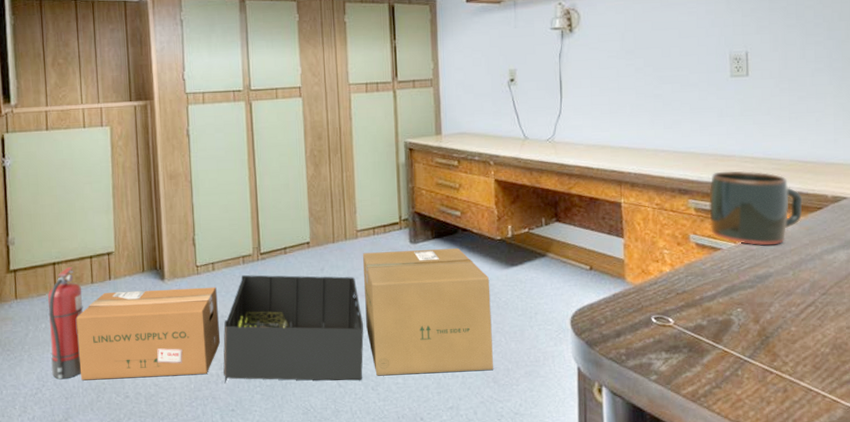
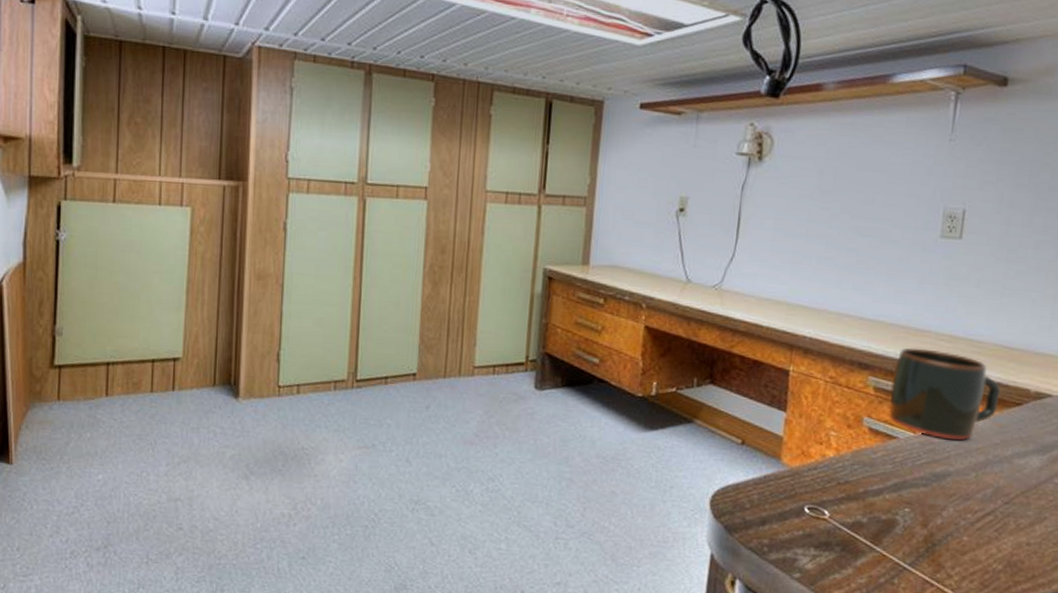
fire extinguisher: present [48,266,84,380] -> none [94,369,139,500]
box: present [76,287,220,381] -> none [127,404,300,514]
storage bin: present [223,275,364,384] -> none [297,403,468,542]
box: present [362,248,493,376] -> none [471,394,623,547]

